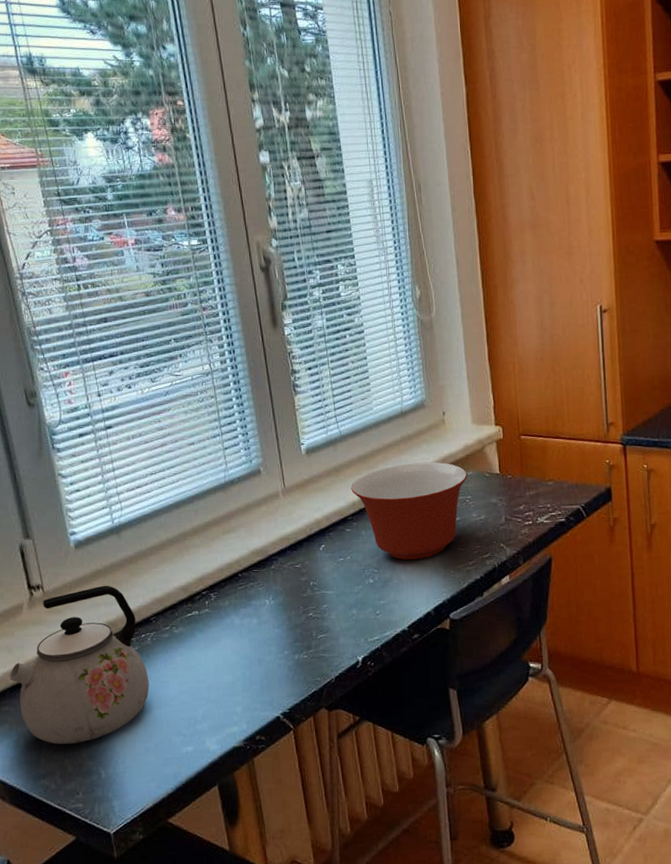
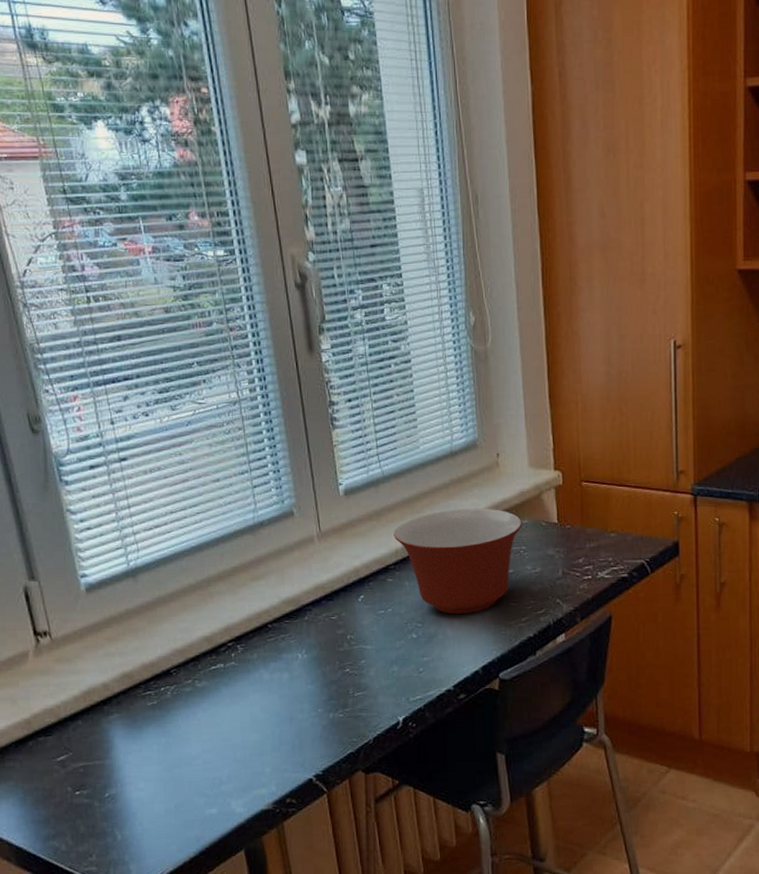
kettle: present [9,585,149,745] -> none [14,633,169,804]

